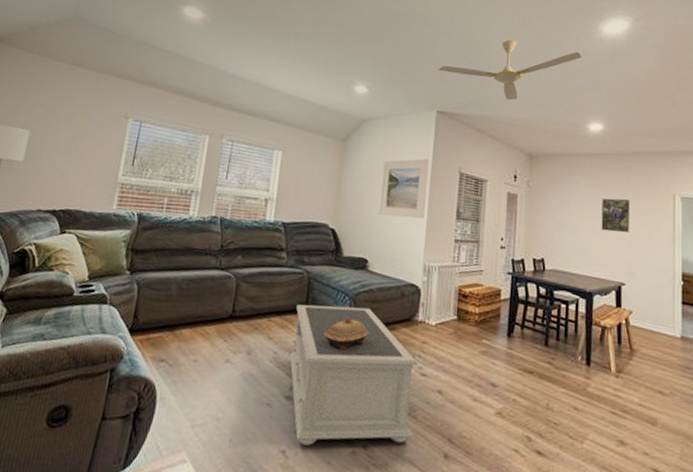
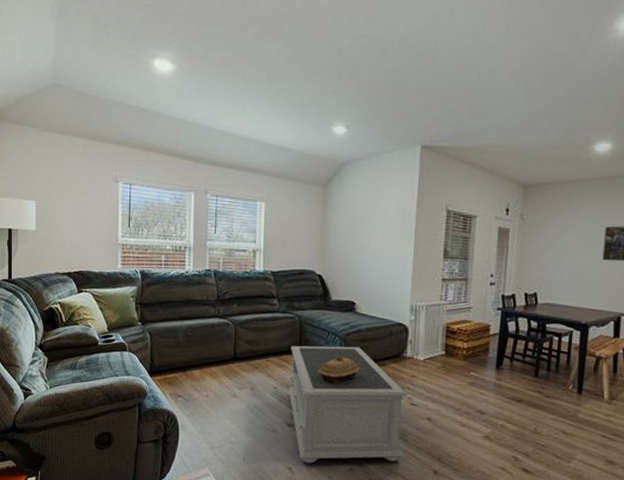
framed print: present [379,158,429,219] -> none [364,198,414,261]
ceiling fan: present [438,40,582,101] -> none [421,54,591,126]

